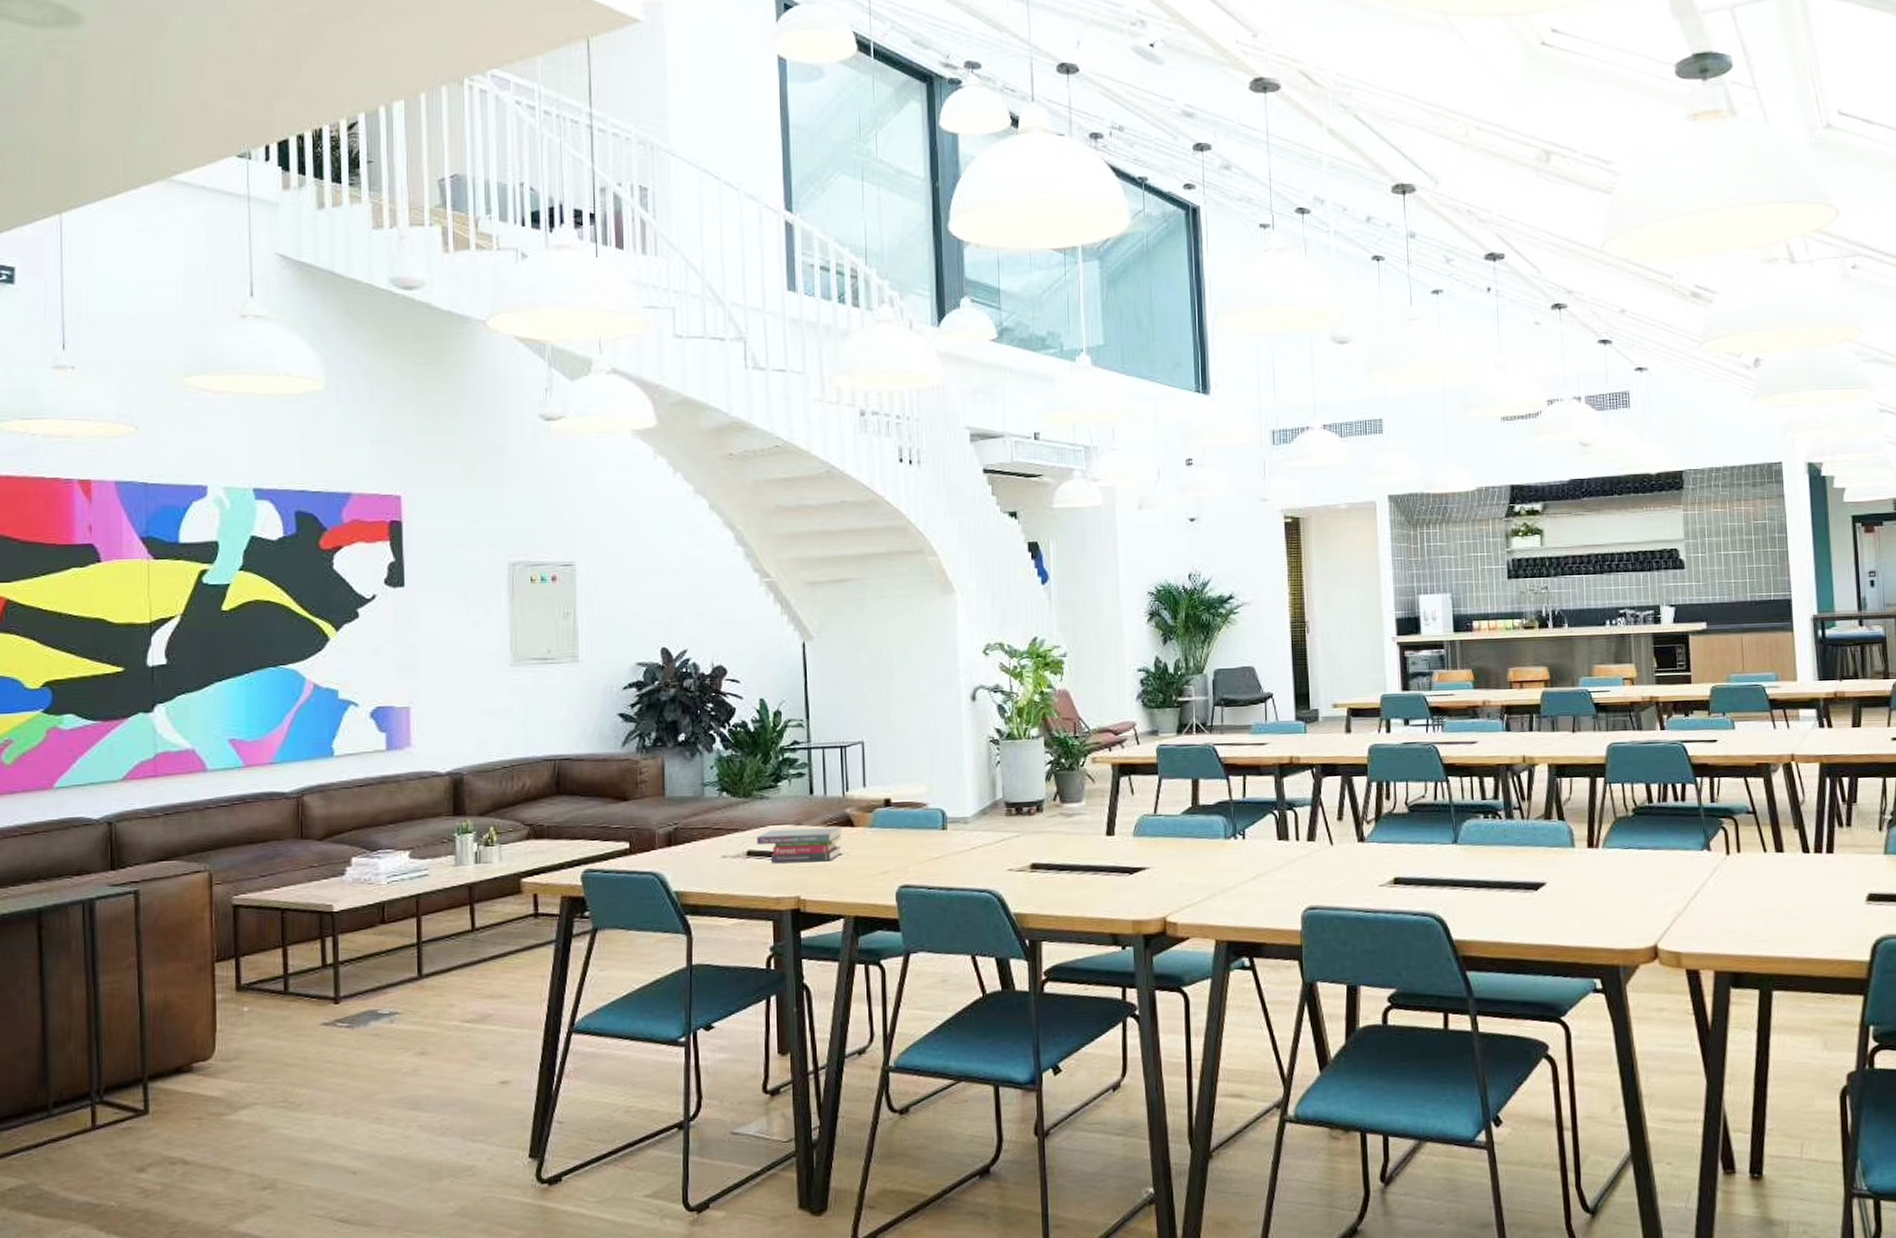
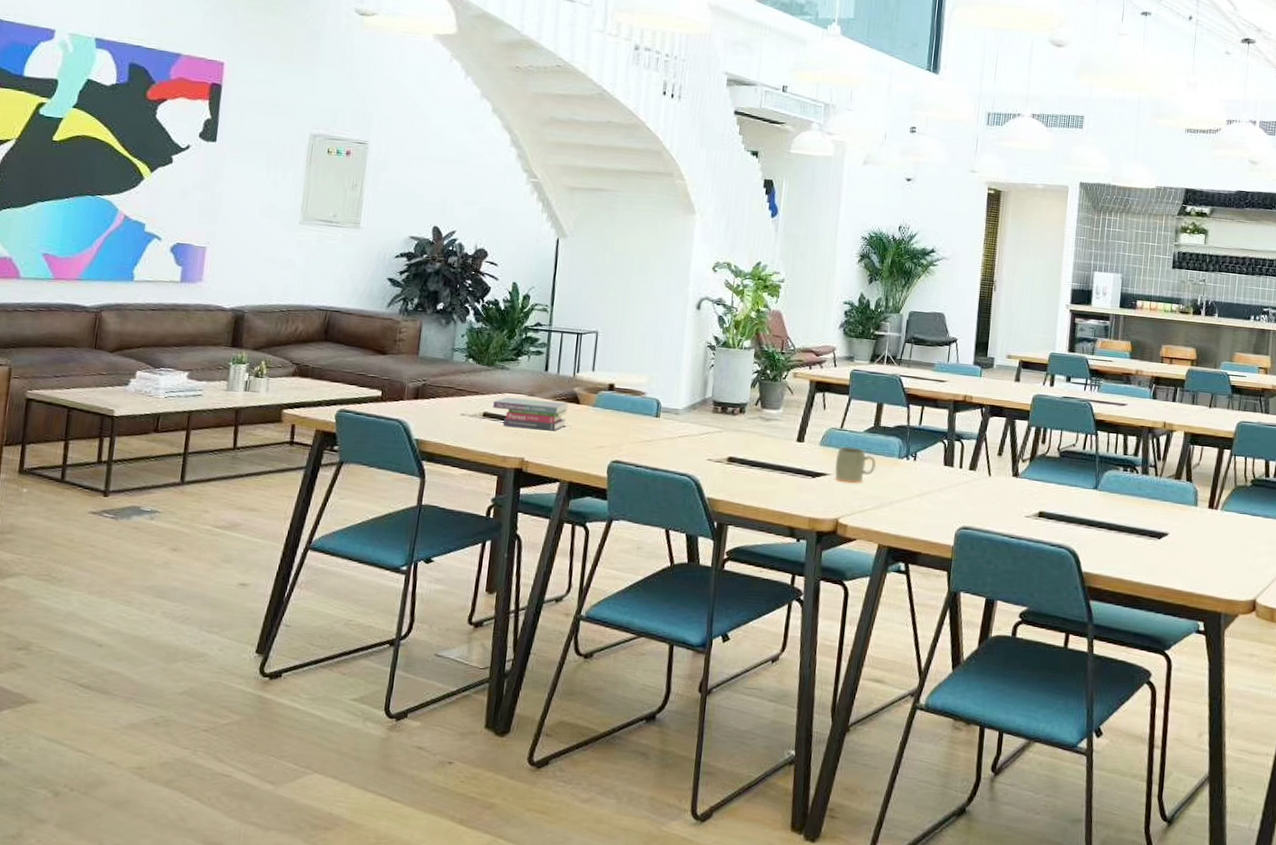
mug: none [1153,833,1201,876] -> present [834,447,877,484]

